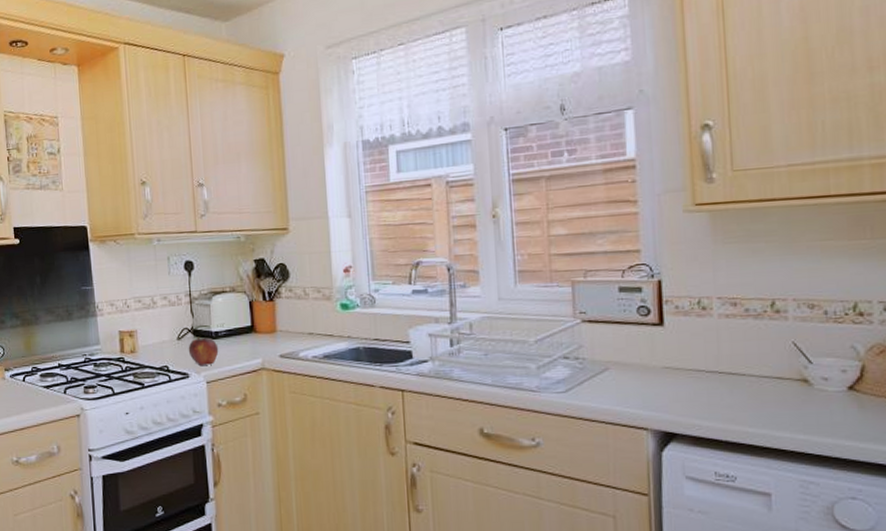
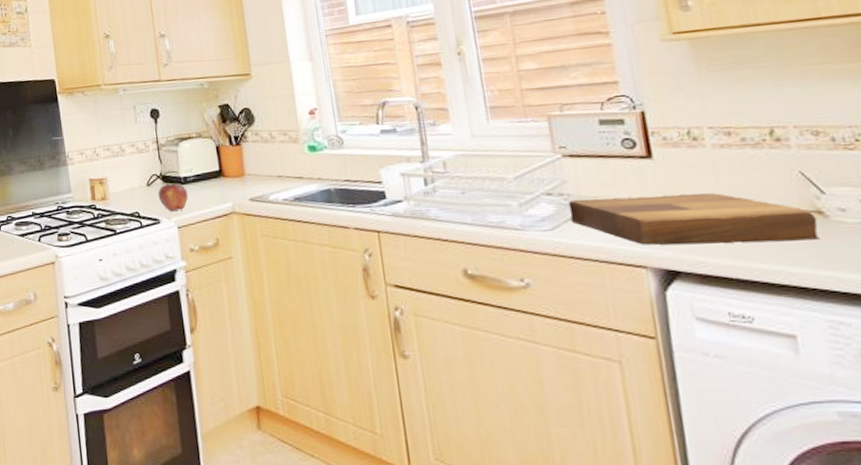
cutting board: none [583,360,803,409] -> present [568,192,821,245]

